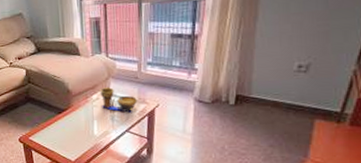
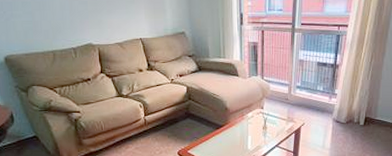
decorative bowl: present [100,87,138,113] -> none [255,107,287,130]

